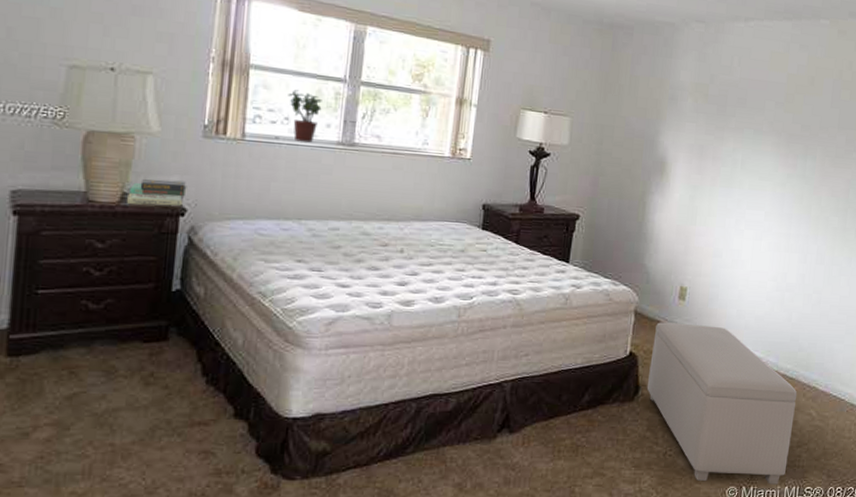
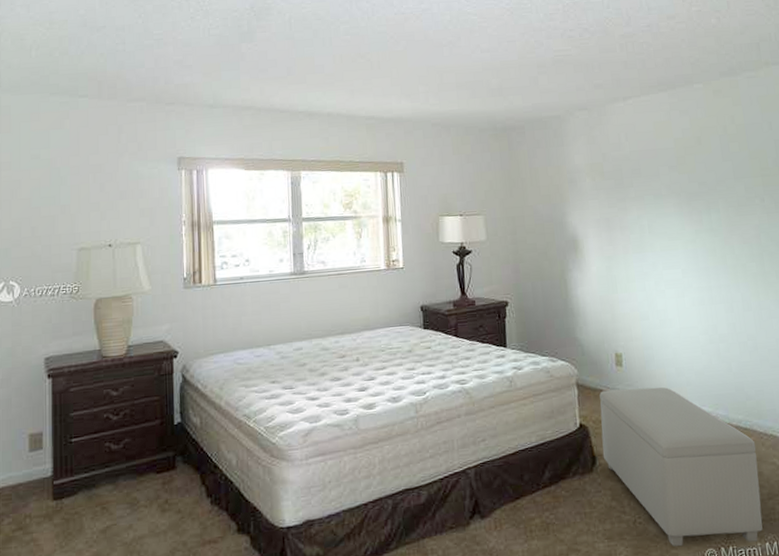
books: present [127,179,187,207] -> none [132,328,177,355]
potted plant: present [288,90,322,143] -> none [245,235,274,279]

